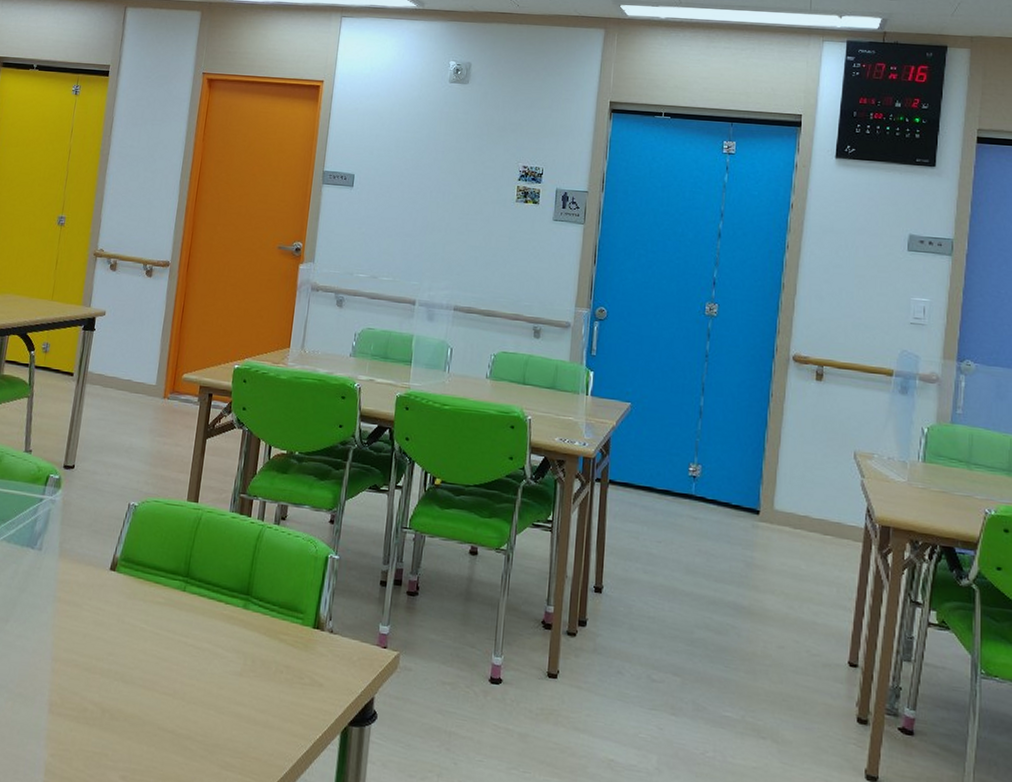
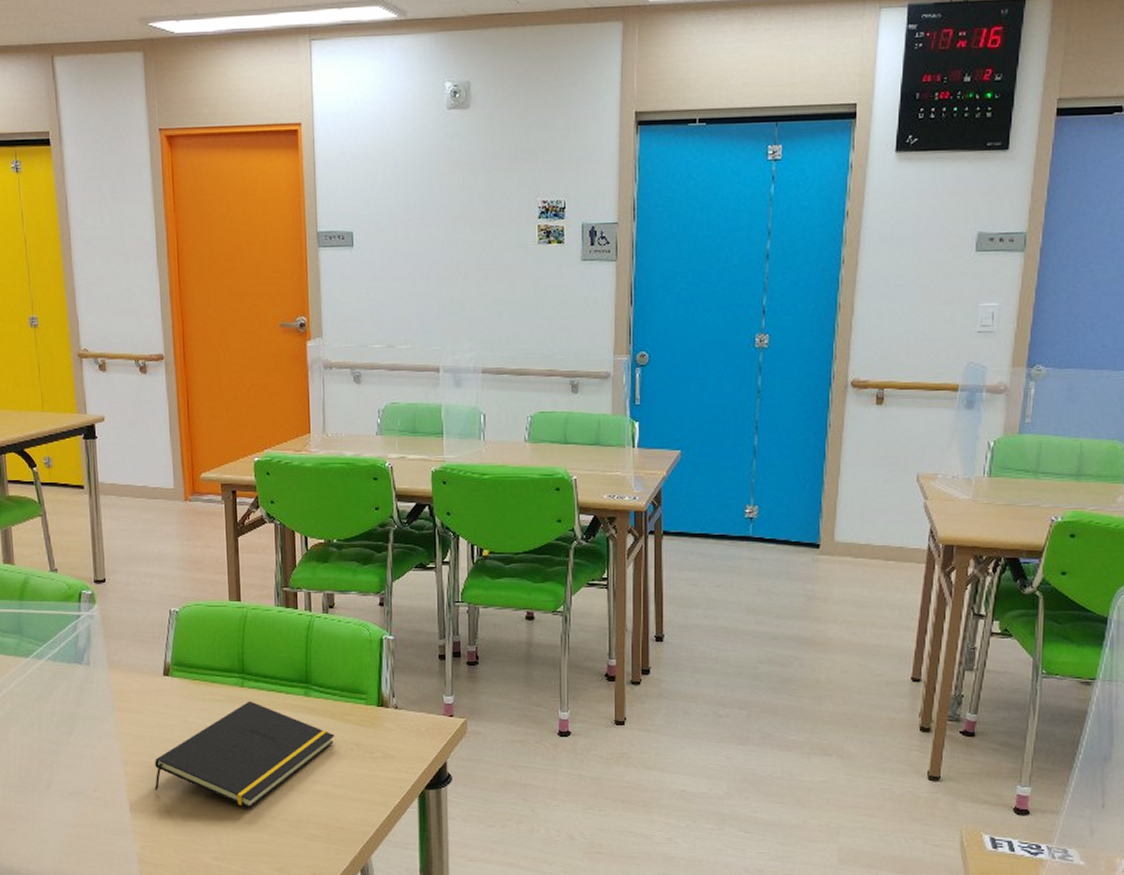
notepad: none [78,606,267,725] -> present [155,701,335,808]

